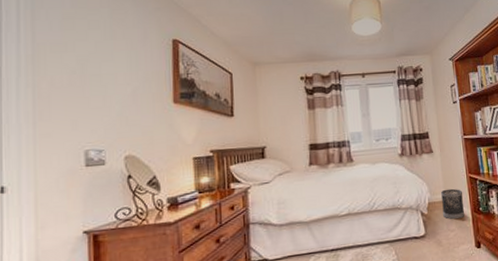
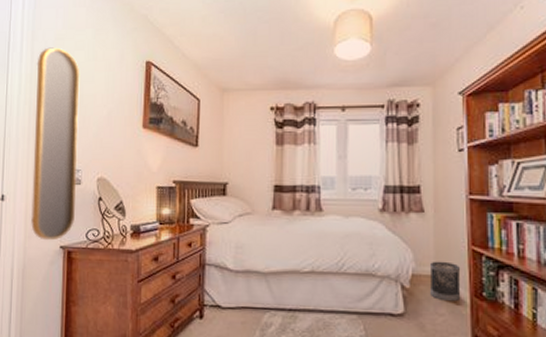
home mirror: none [40,27,100,229] -> present [31,47,80,241]

